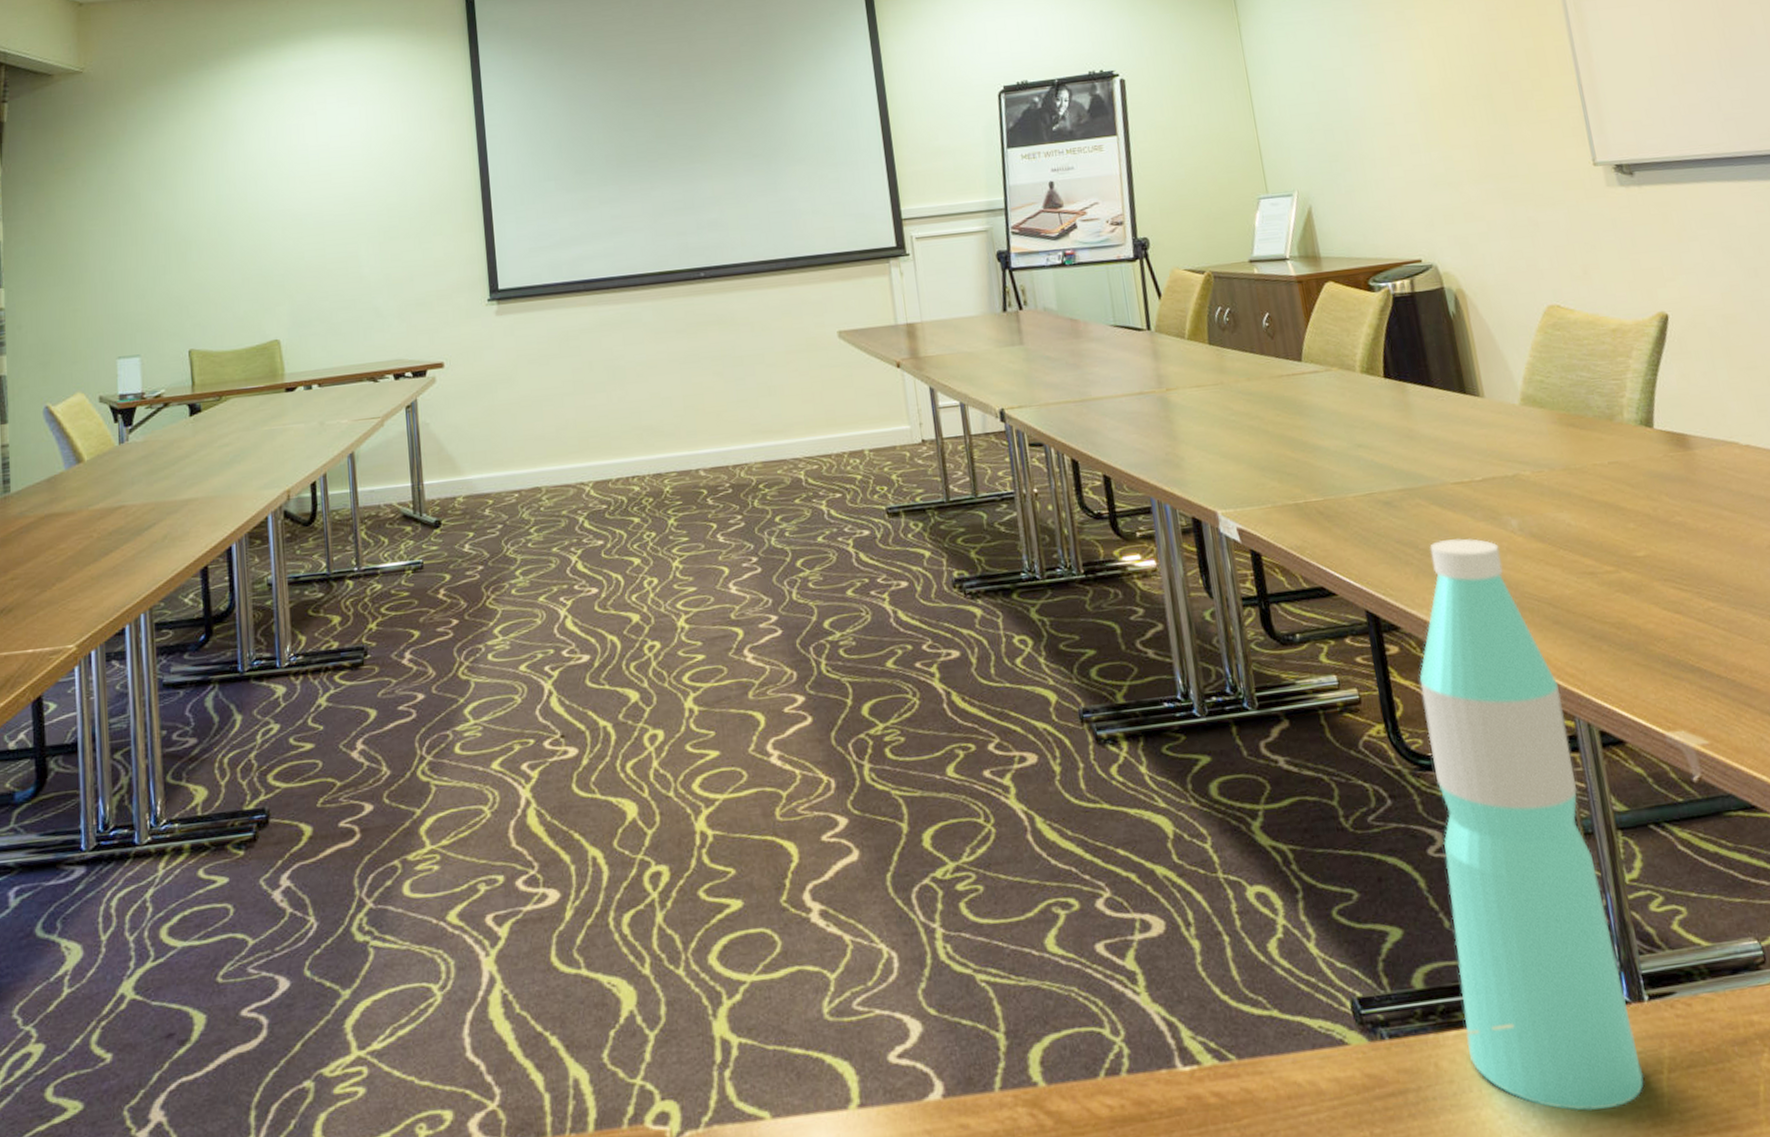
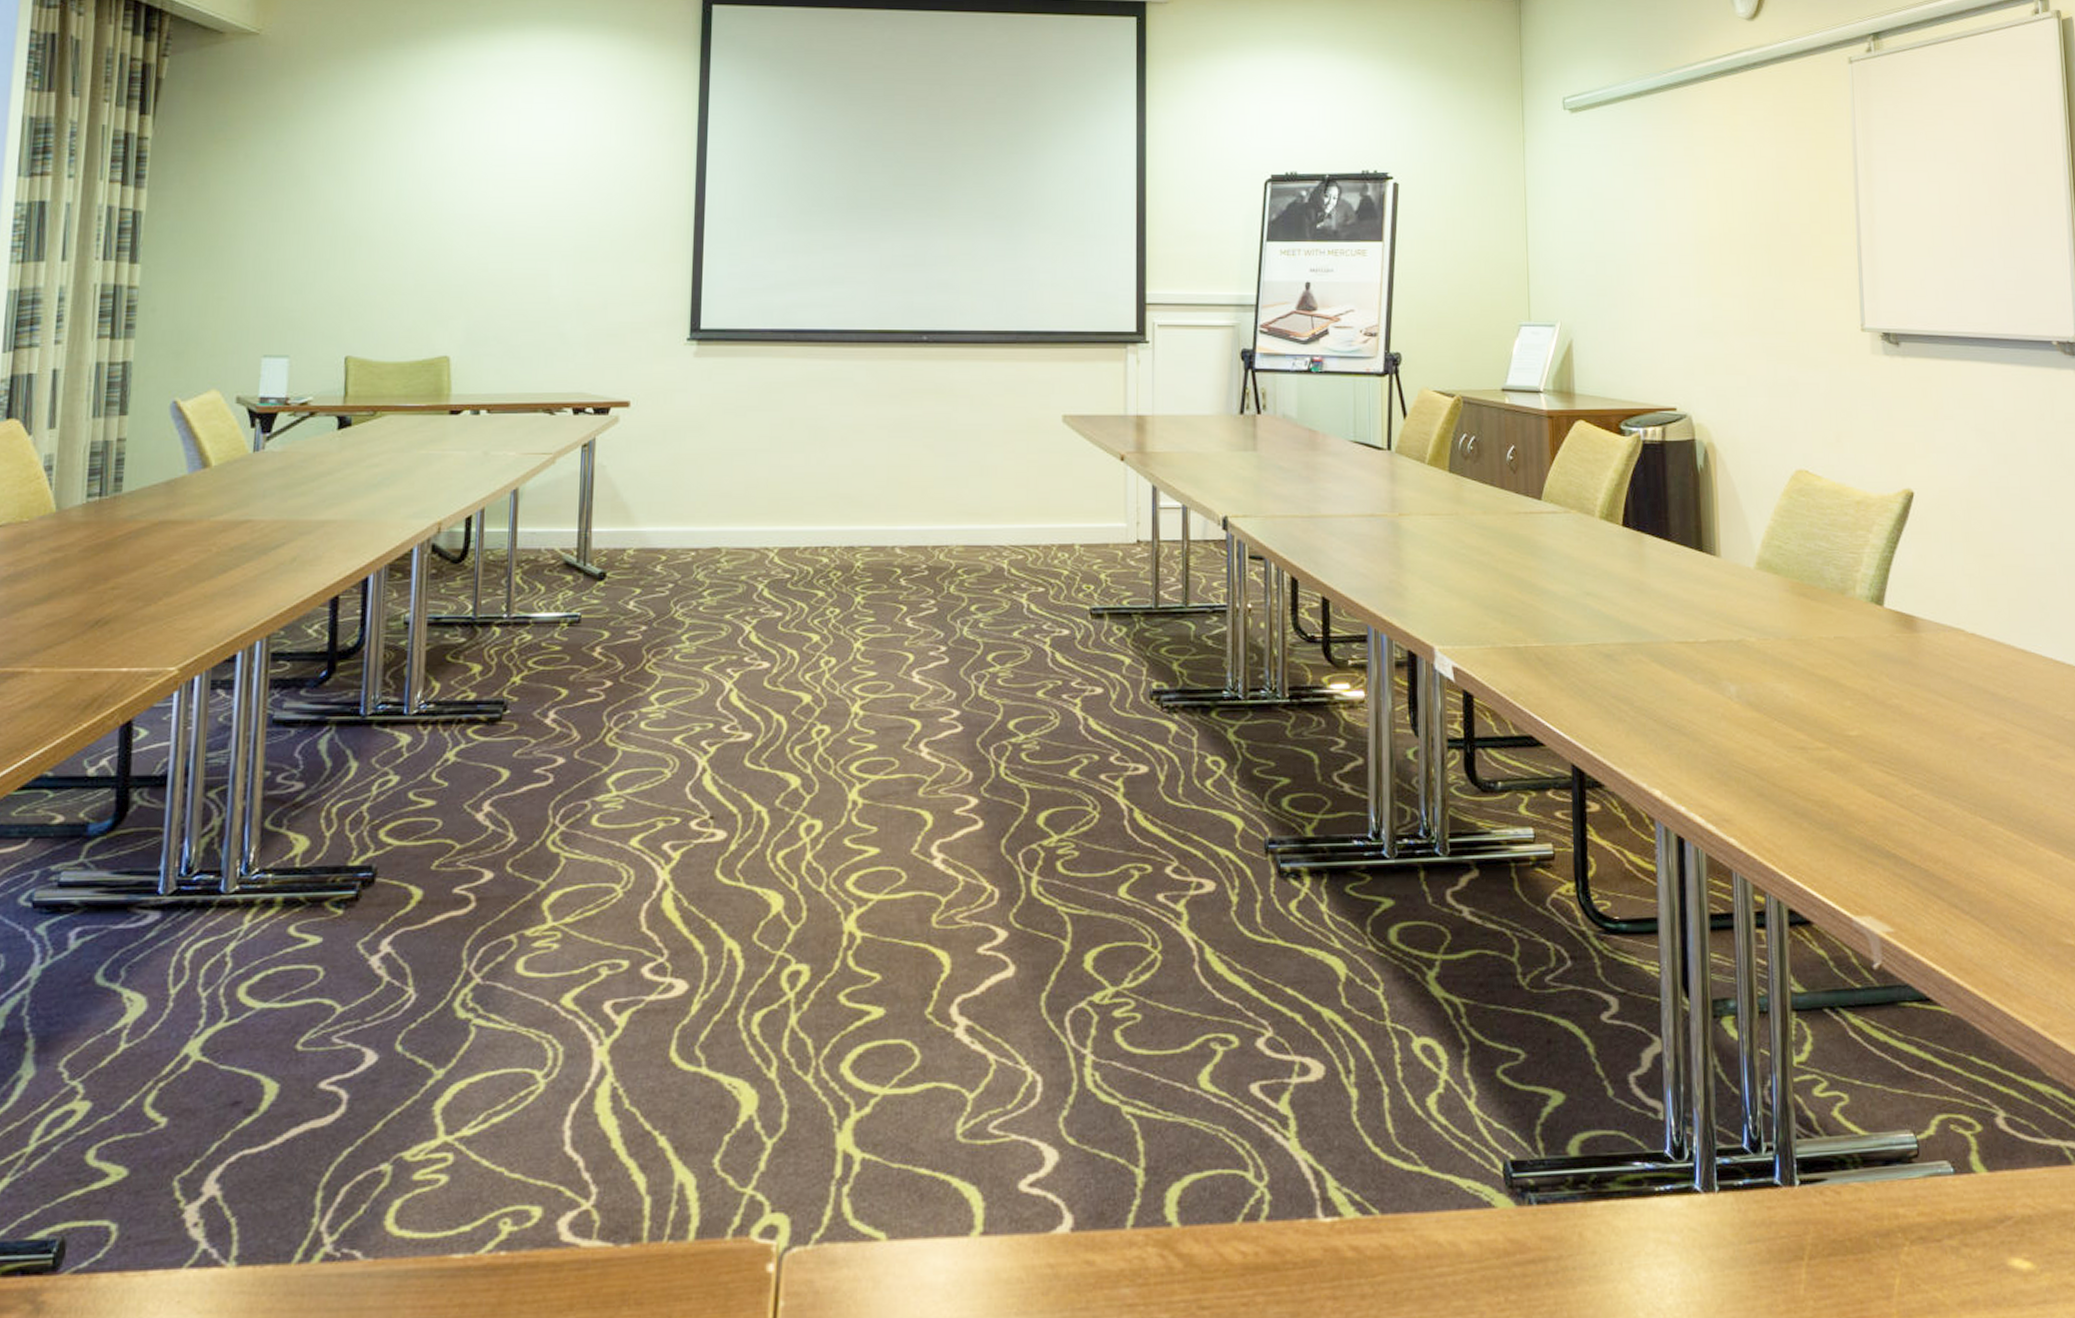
water bottle: present [1419,538,1644,1111] -> none [1614,700,1785,1292]

